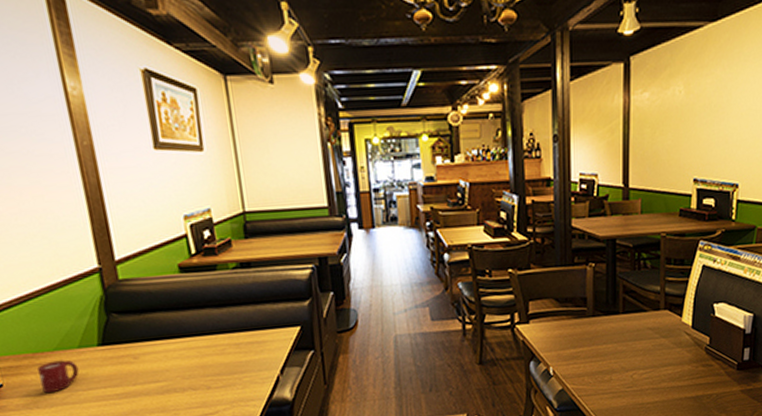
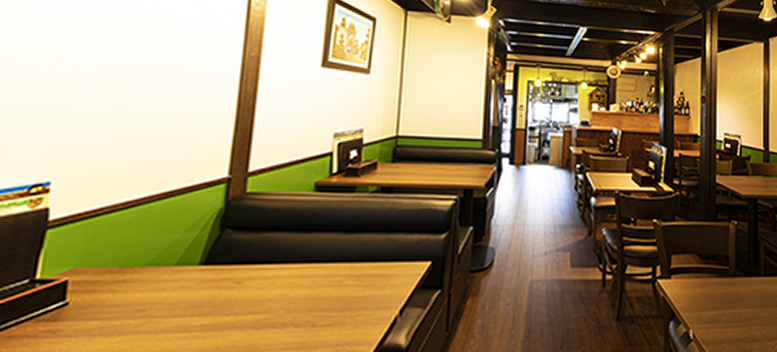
cup: present [37,360,79,394] -> none [115,278,168,318]

